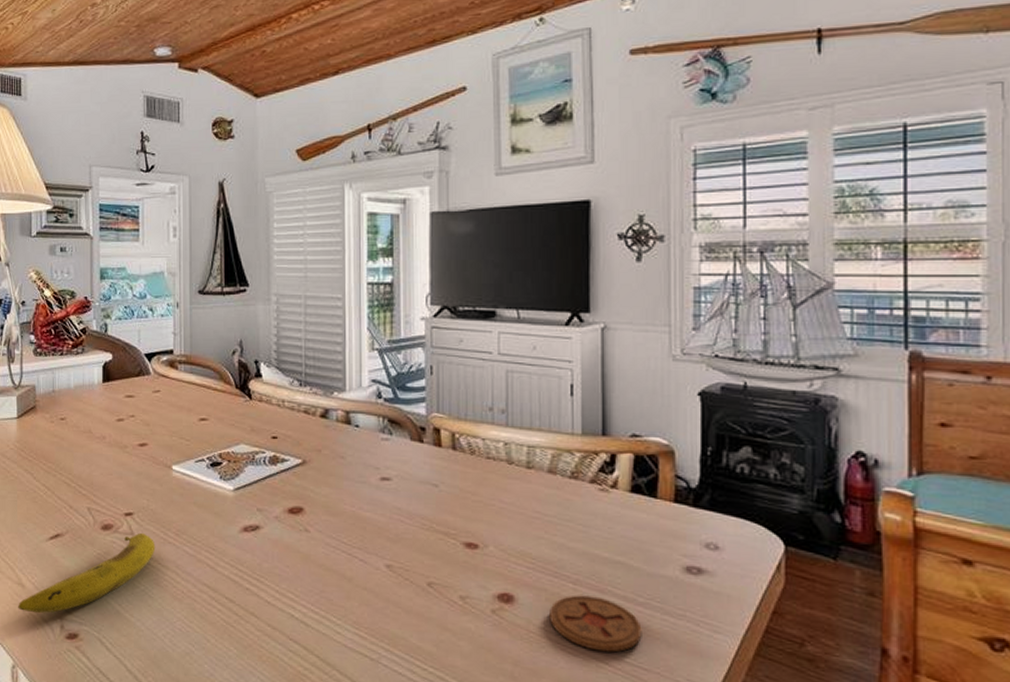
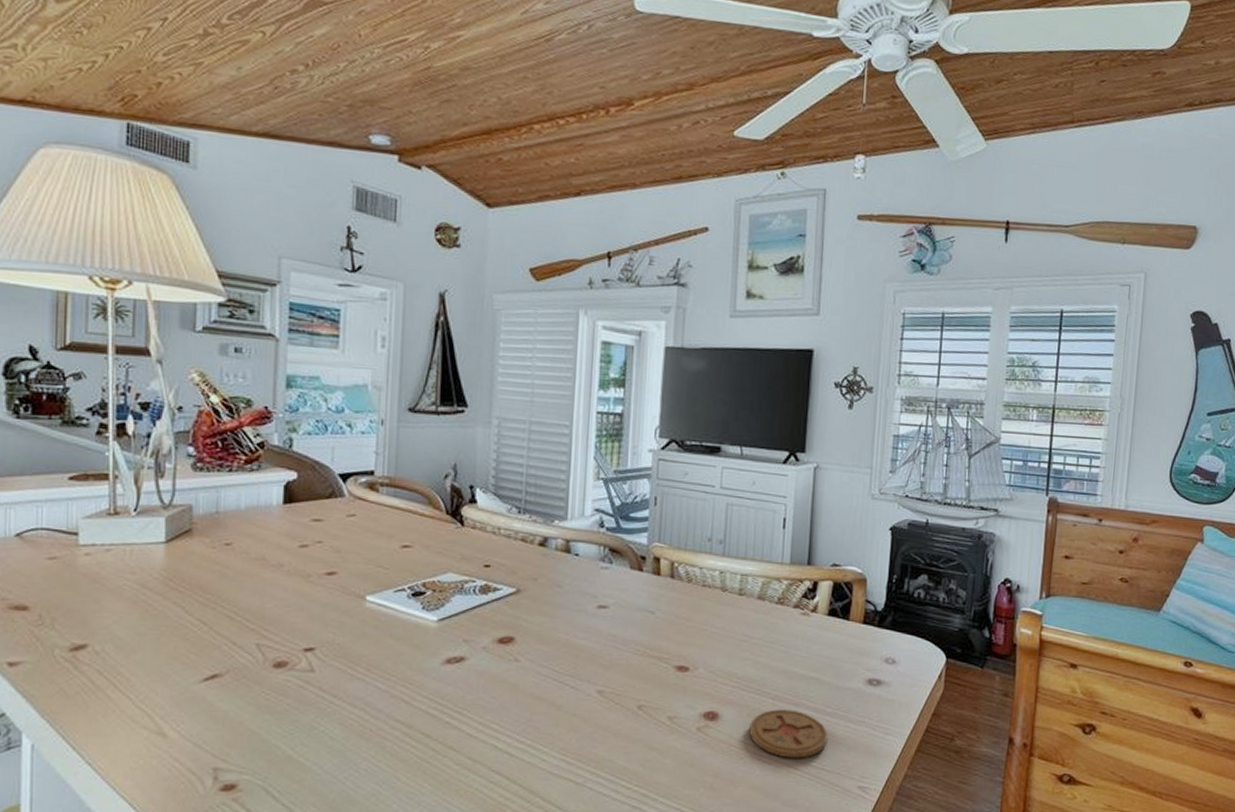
fruit: present [18,532,156,614] -> none [156,669,341,766]

